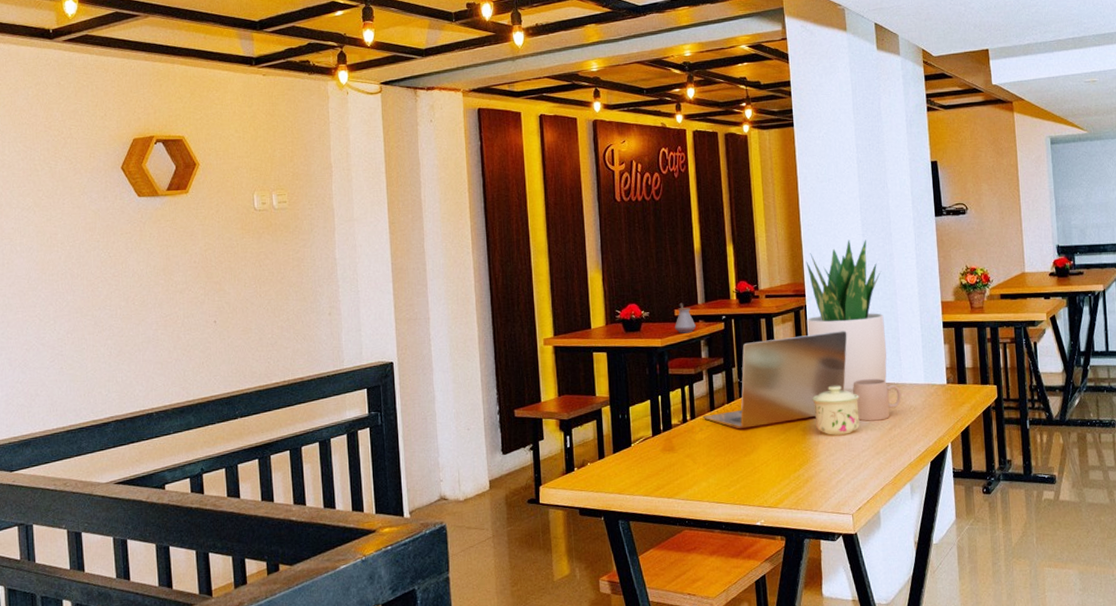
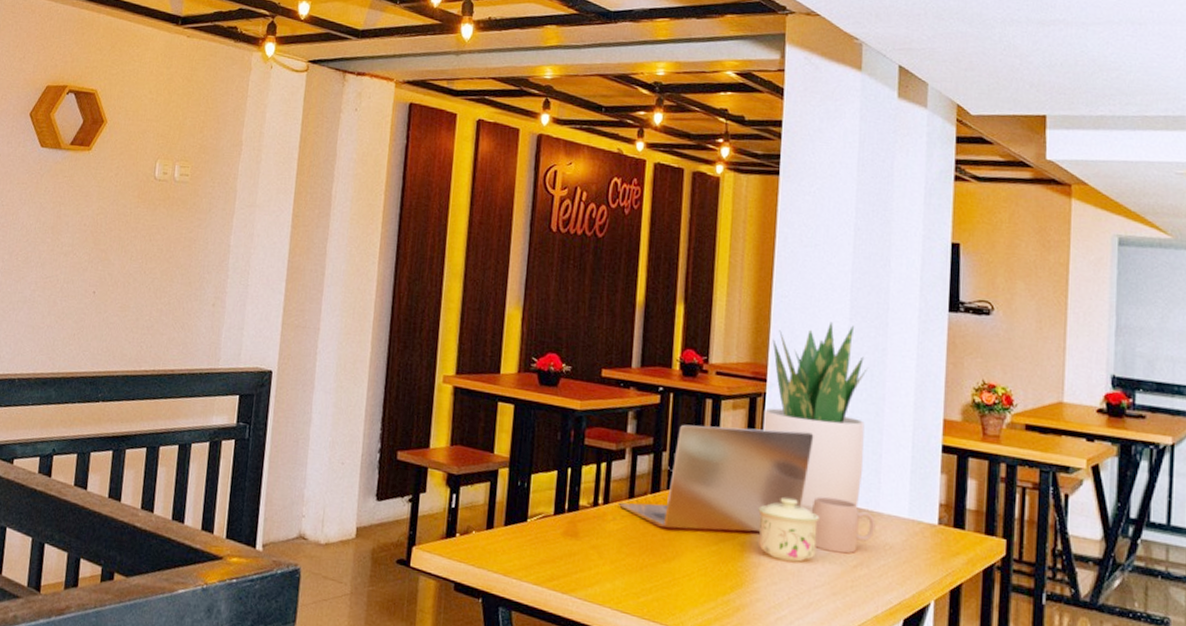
coffee pot: present [675,302,696,334] -> none [599,361,625,400]

